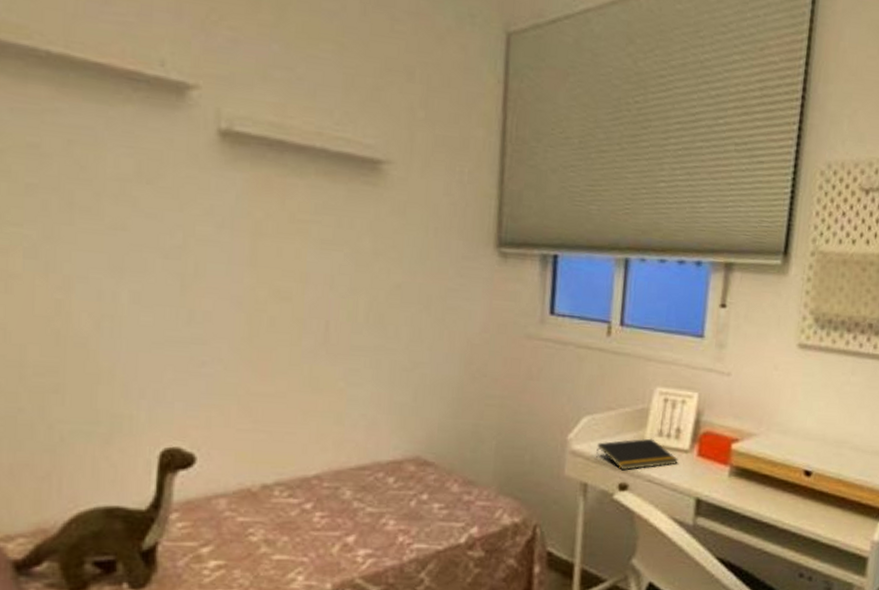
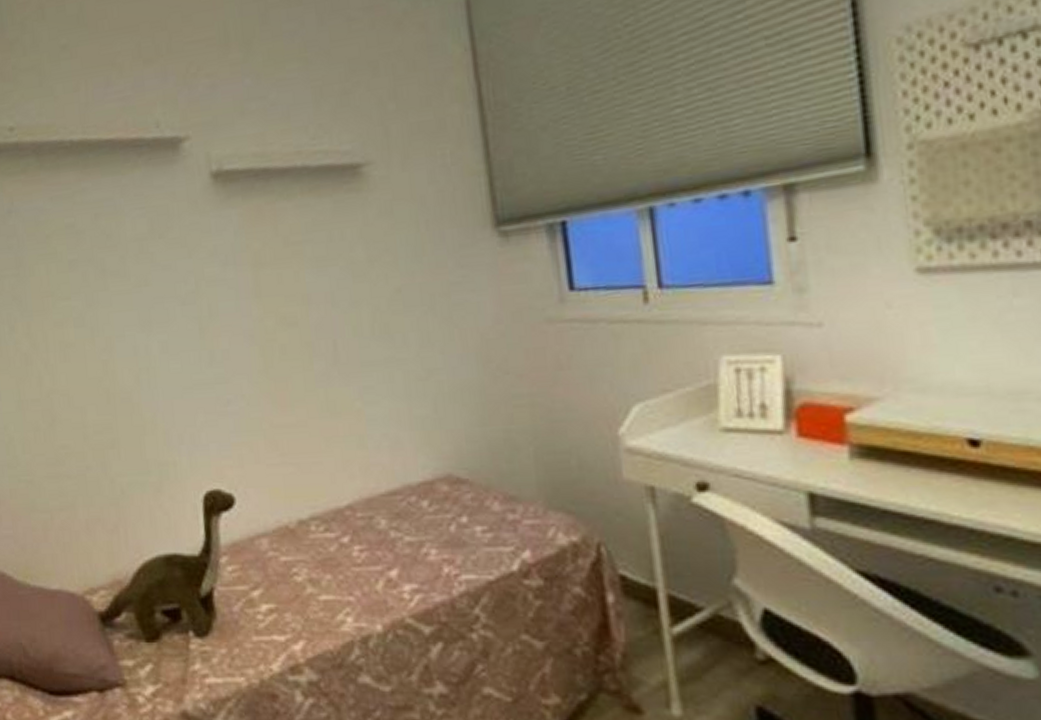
notepad: present [595,438,678,471] -> none [657,421,772,466]

